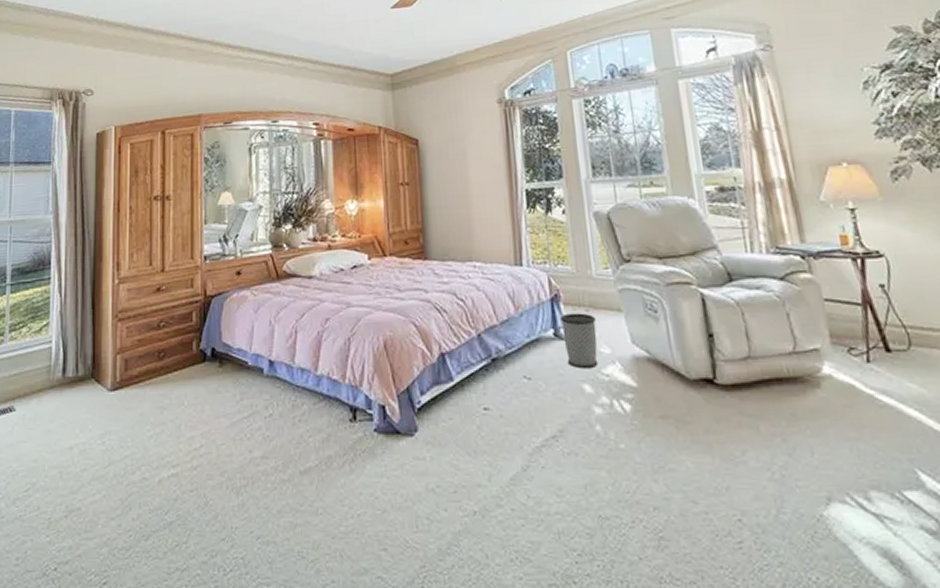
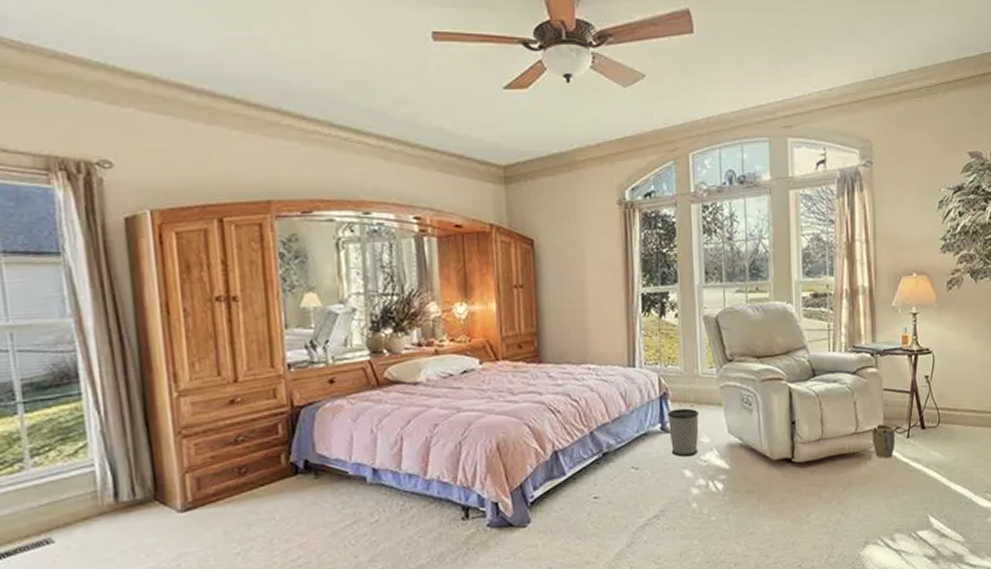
plant pot: none [815,343,852,387] -> present [872,424,896,458]

